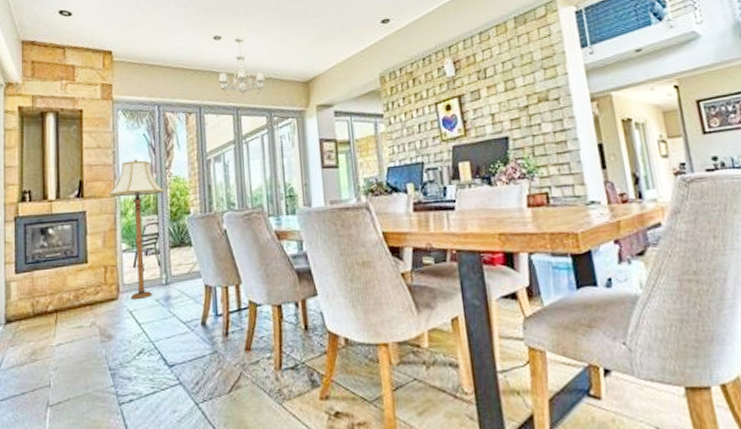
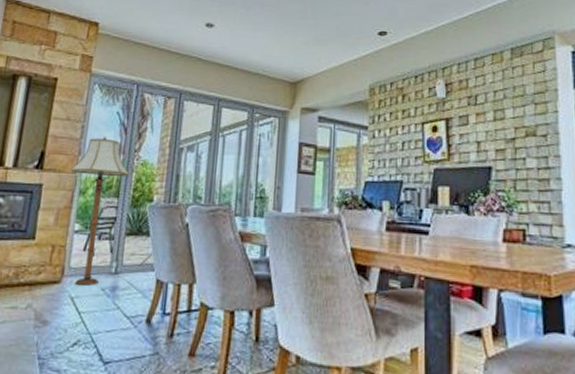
chandelier: present [218,37,265,98] -> none [204,27,253,90]

